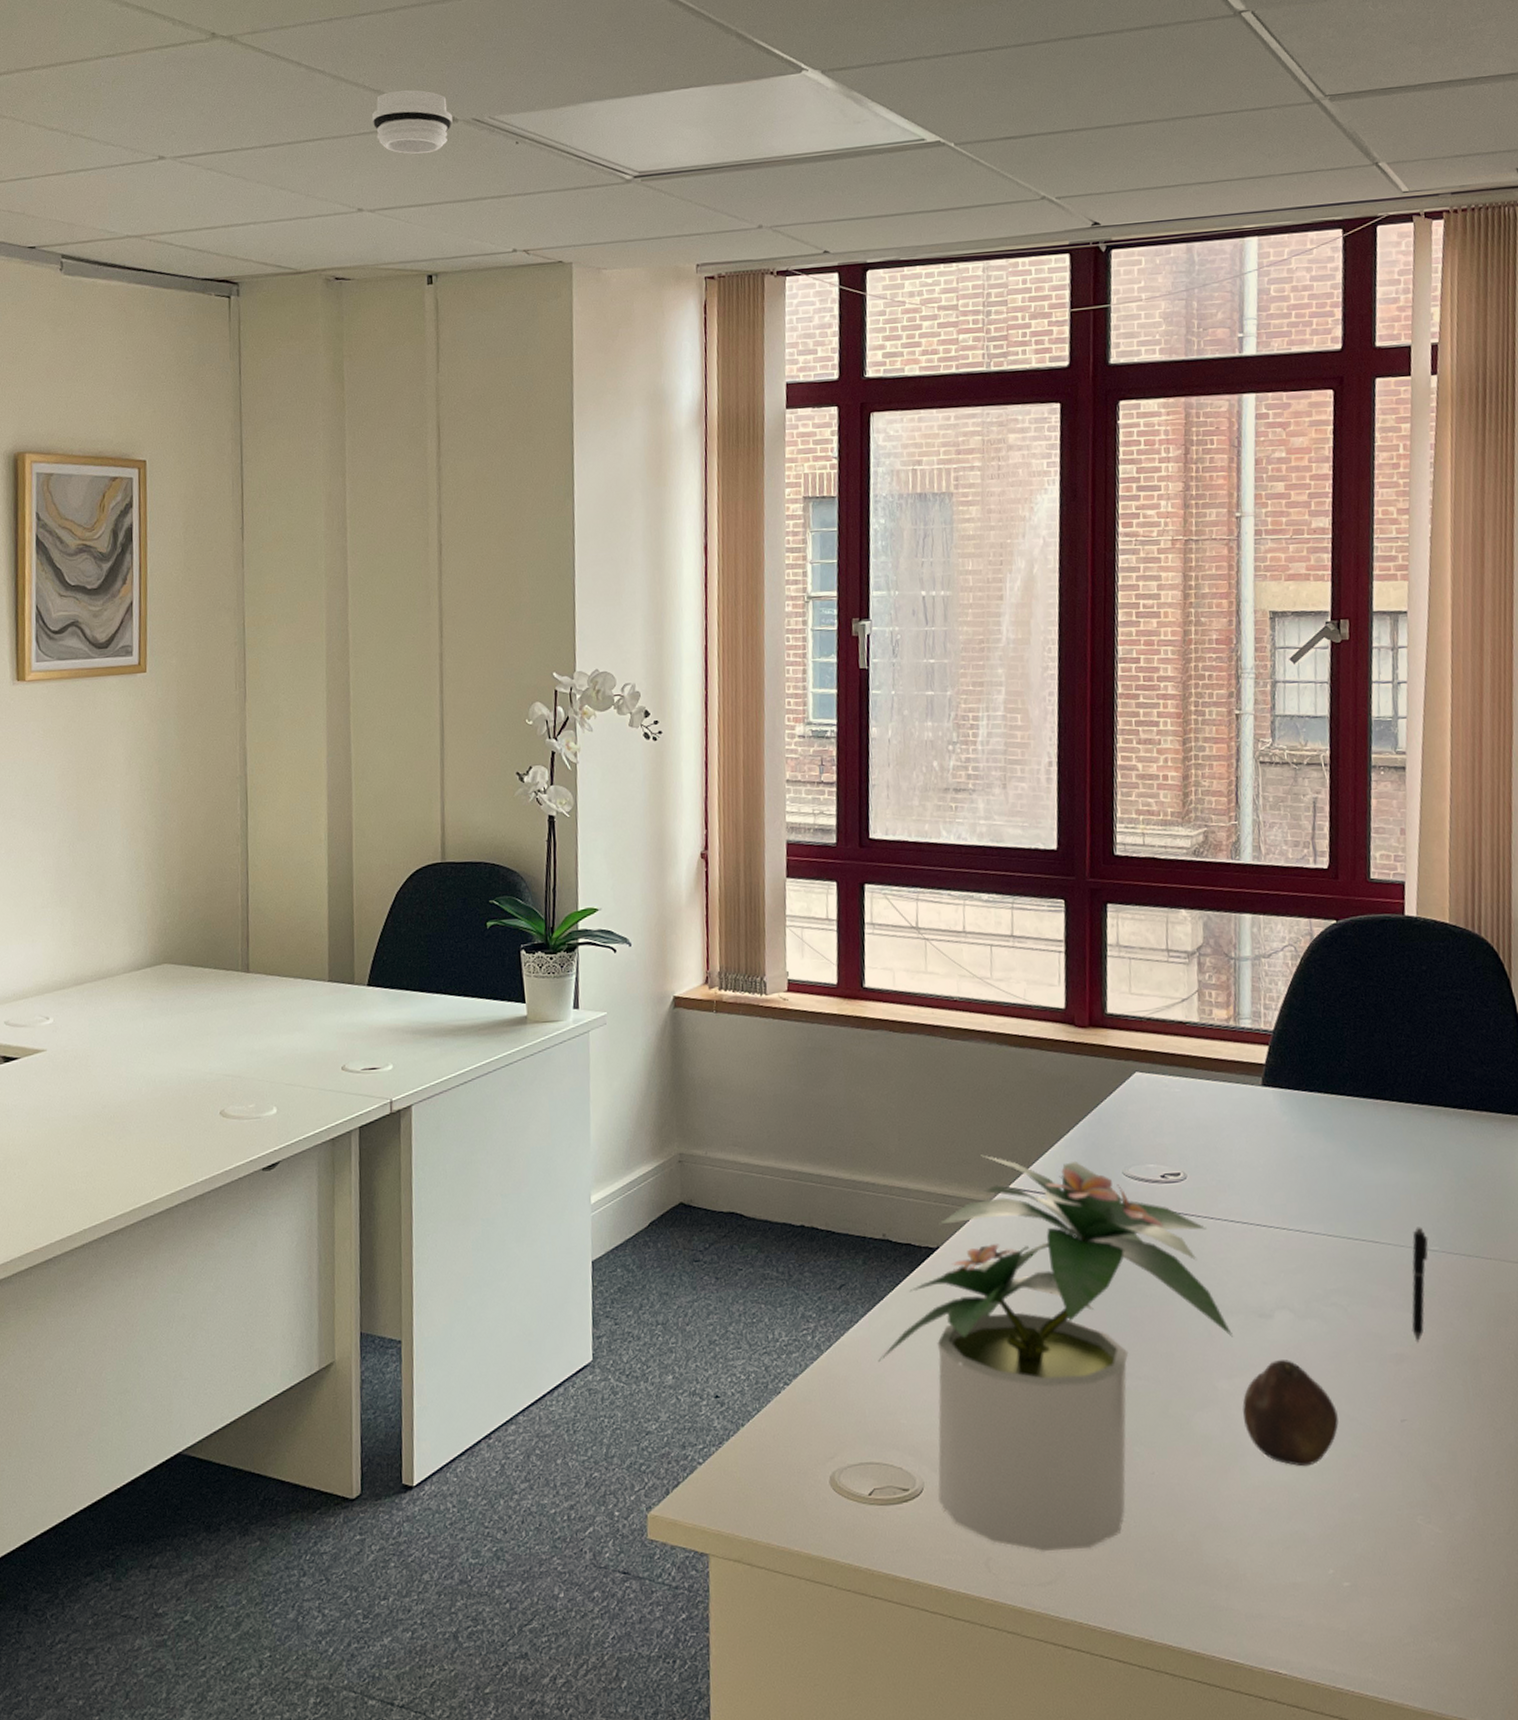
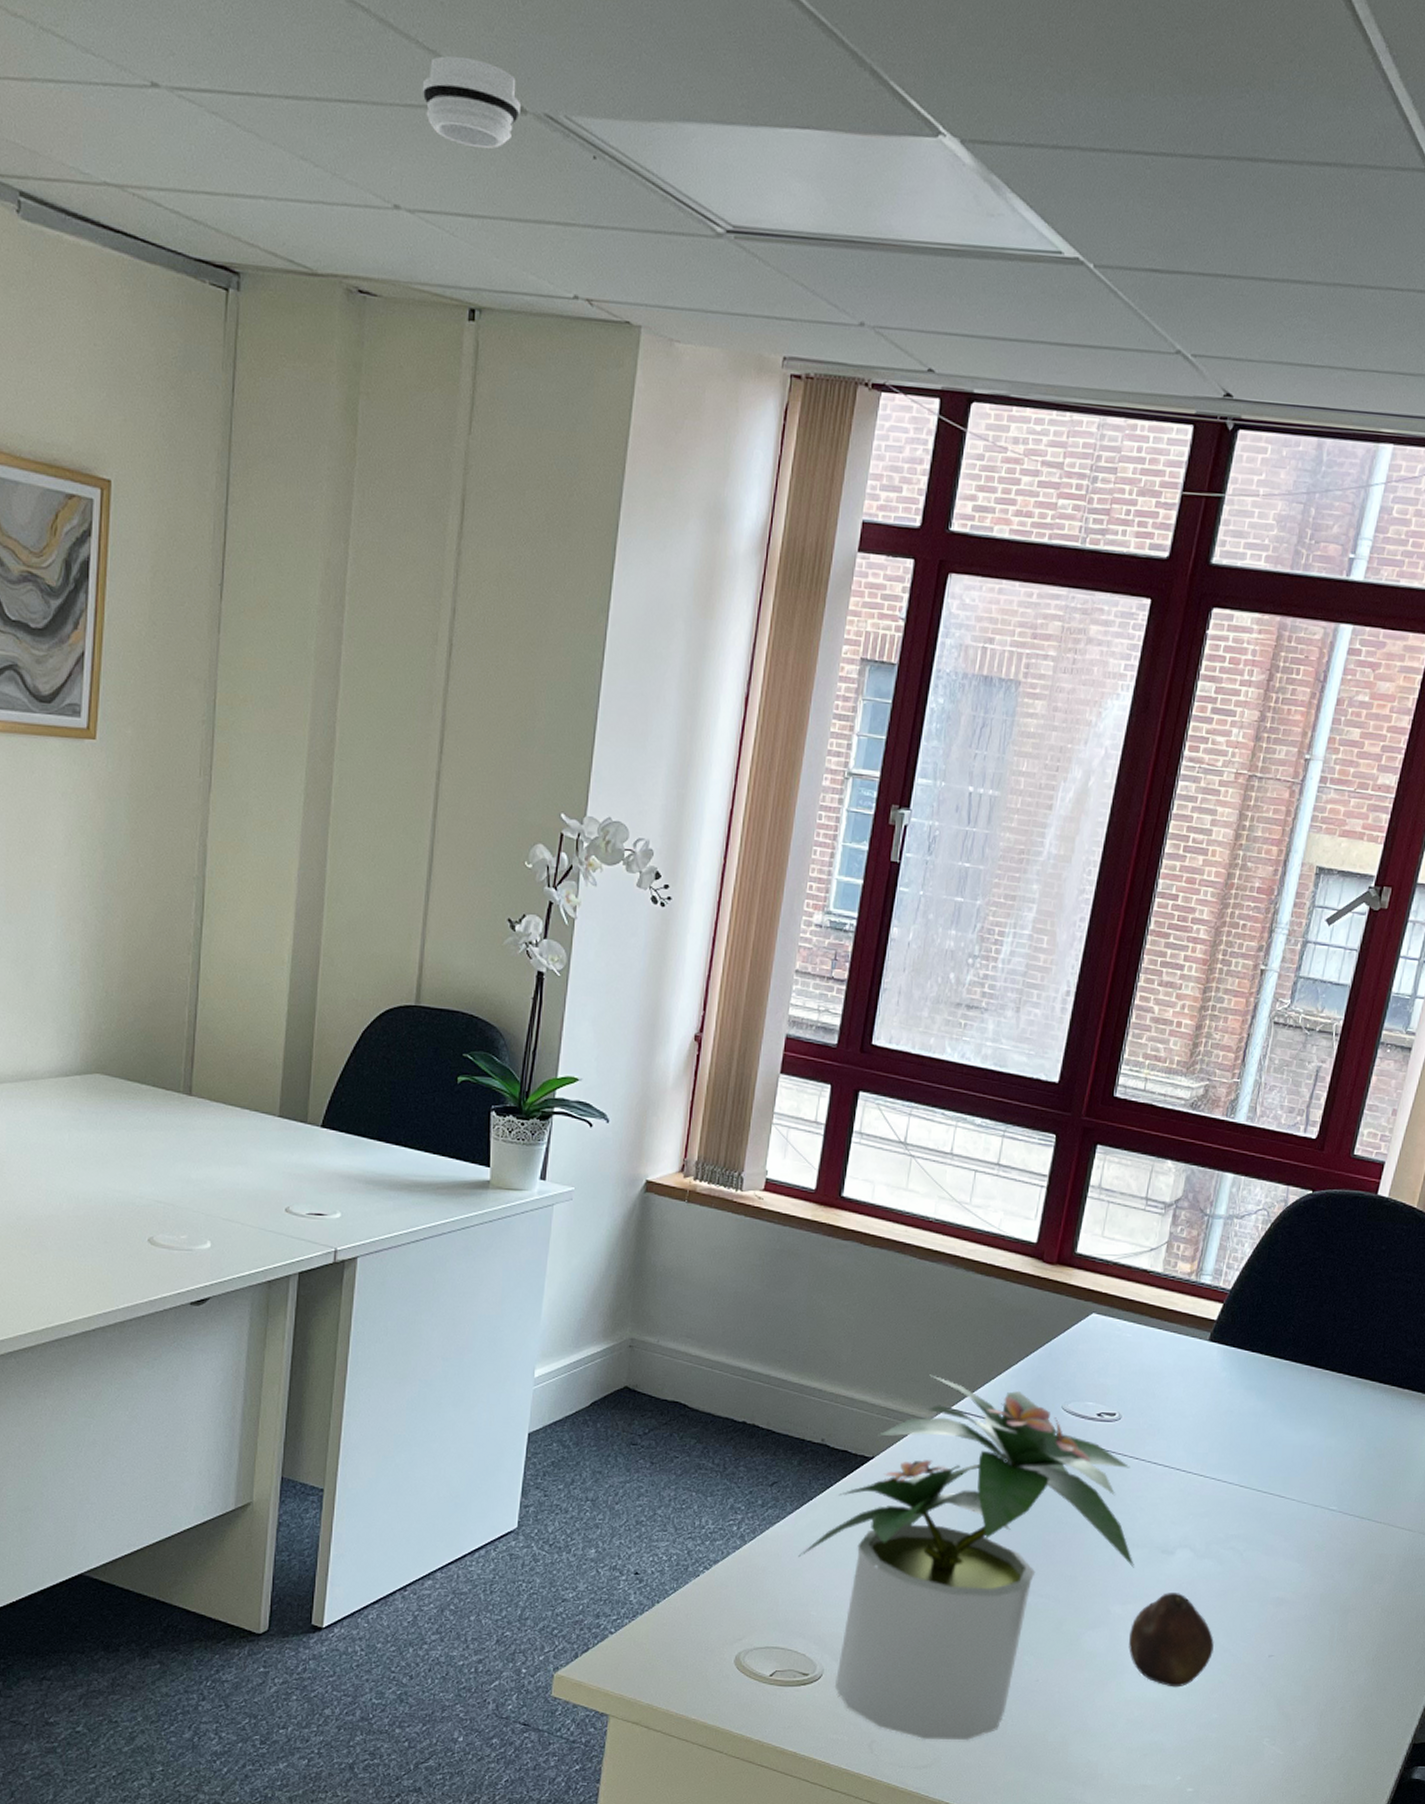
pen: present [1411,1227,1429,1343] -> none [1296,1487,1330,1590]

